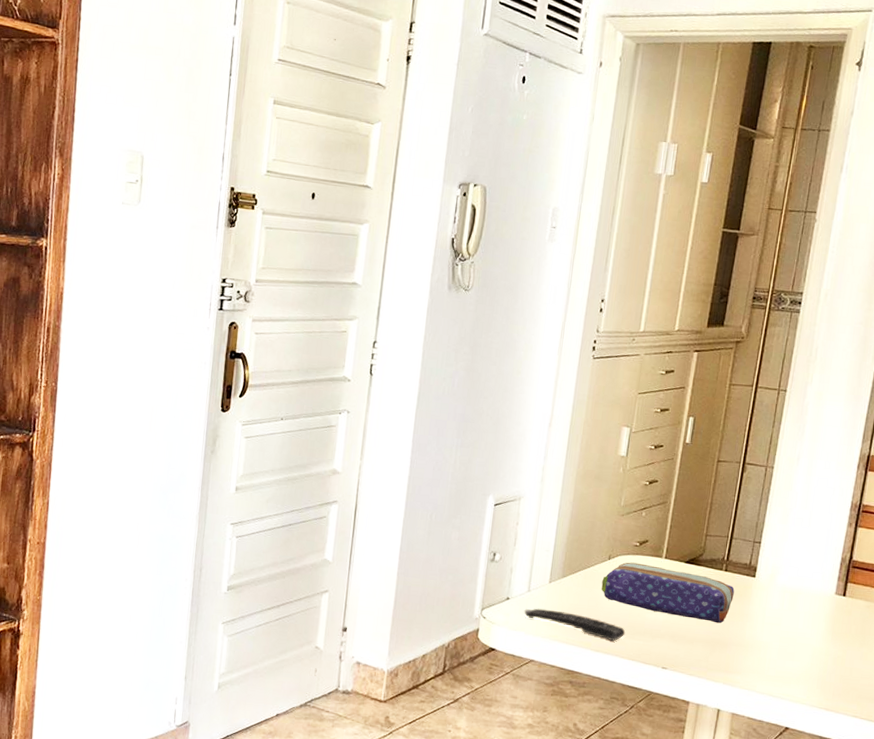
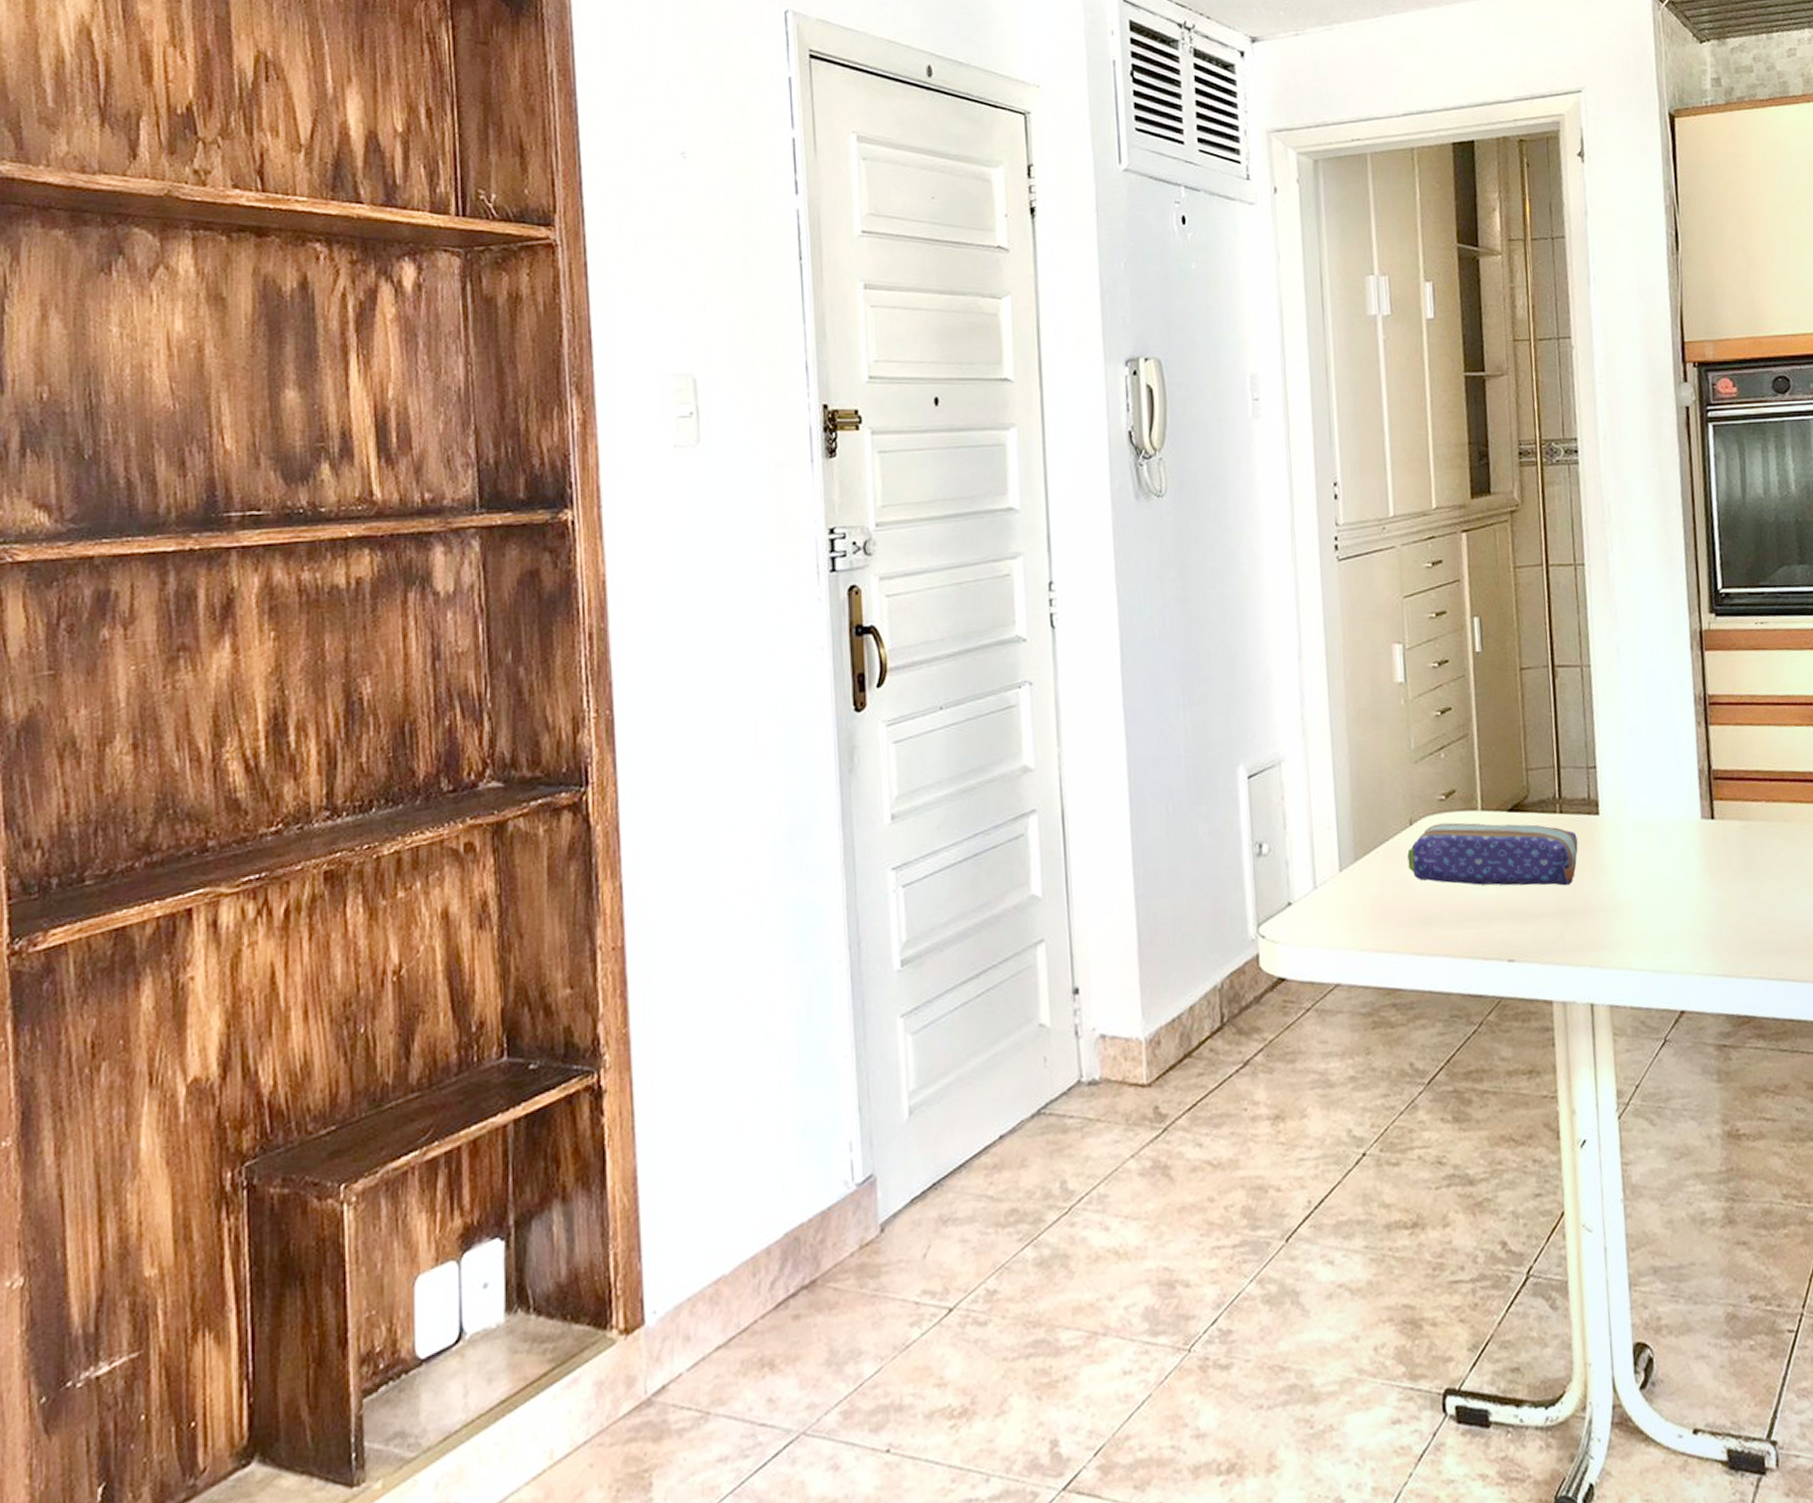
remote control: present [524,608,626,642] -> none [1314,908,1452,937]

